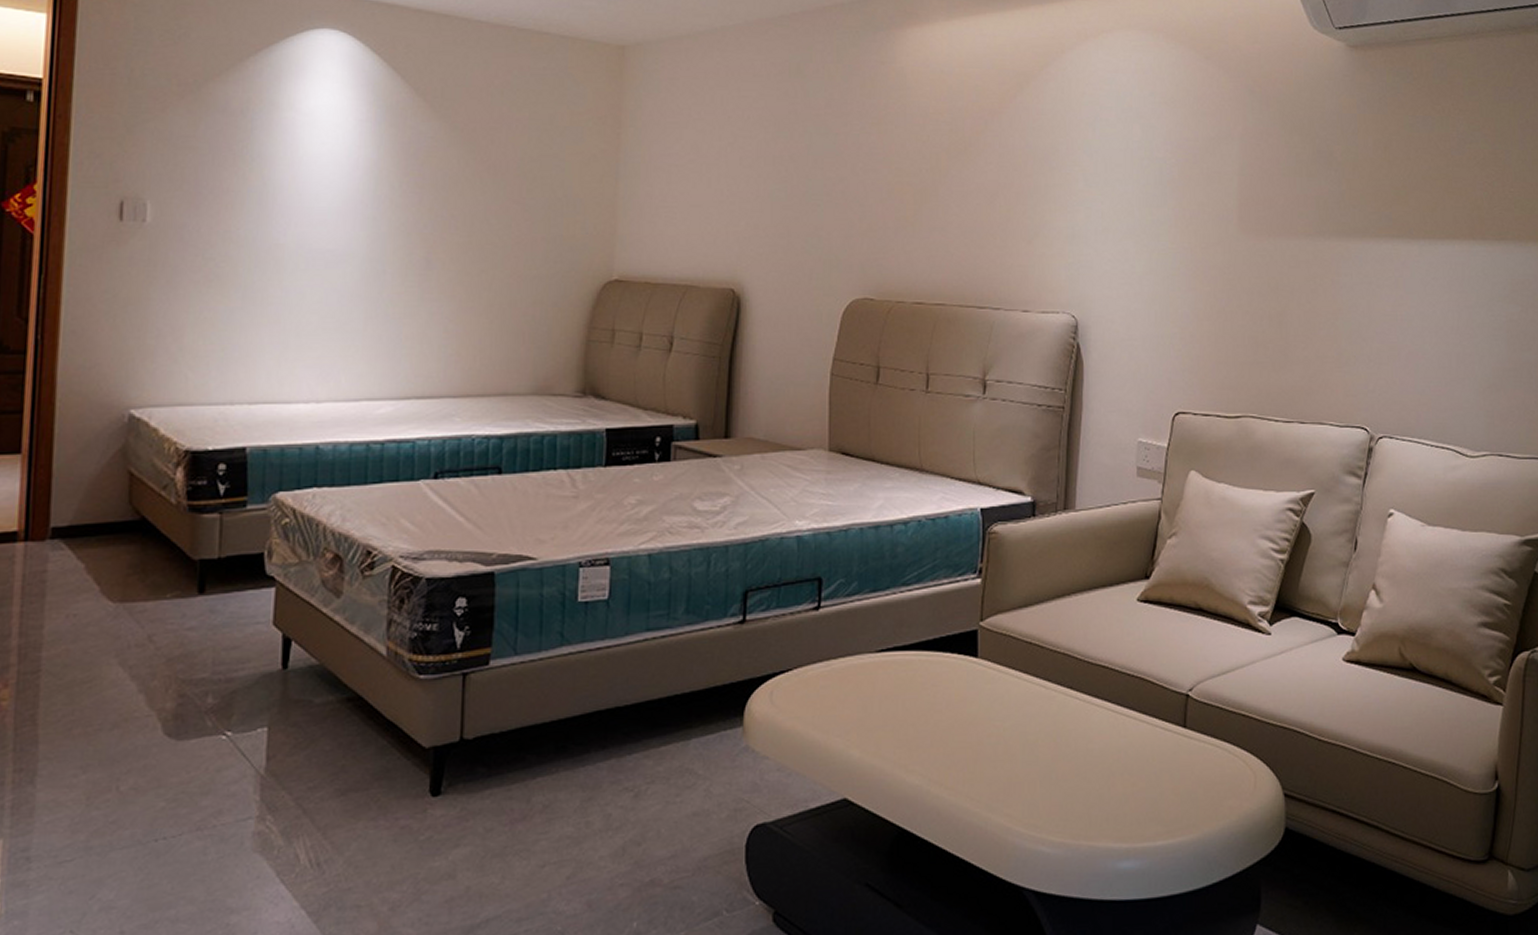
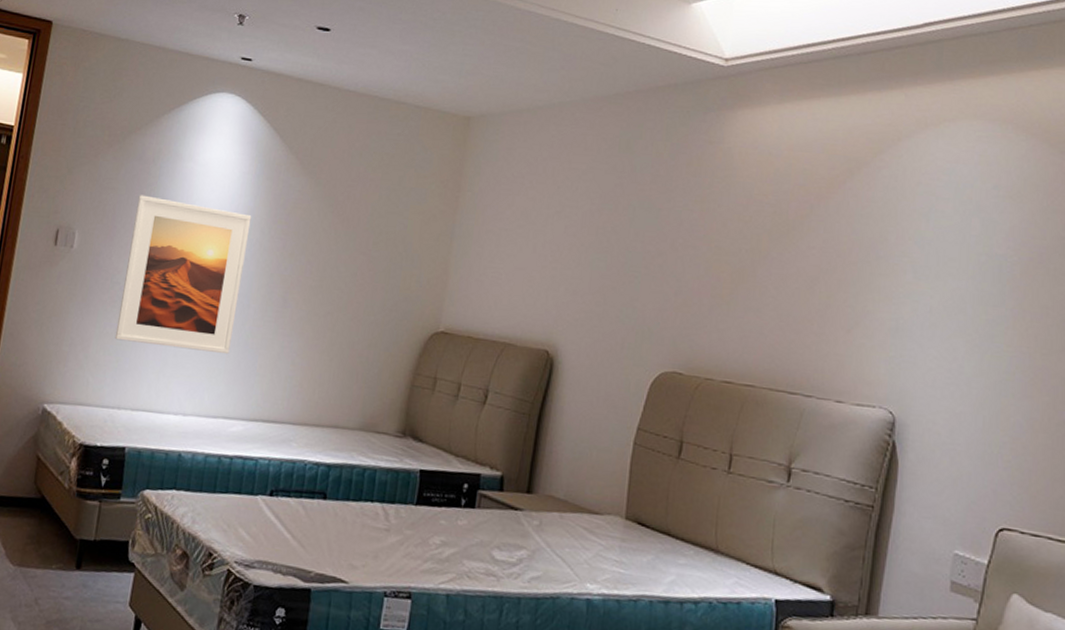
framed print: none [215,153,377,329] -> present [114,195,252,355]

